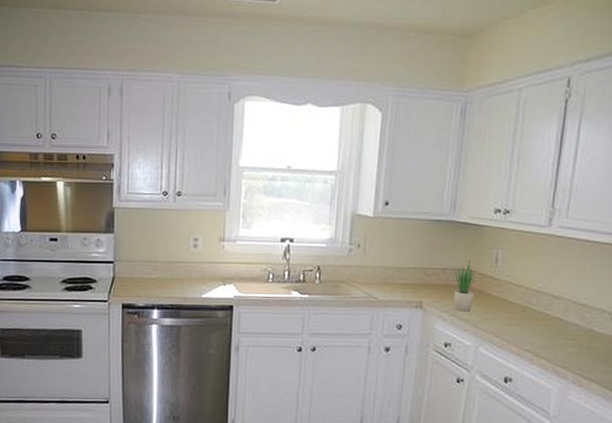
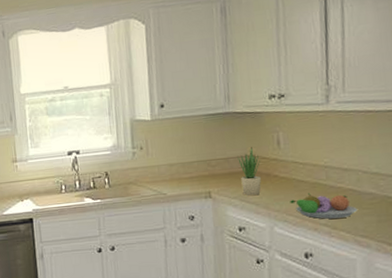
fruit bowl: none [498,315,561,346] -> present [290,192,357,219]

